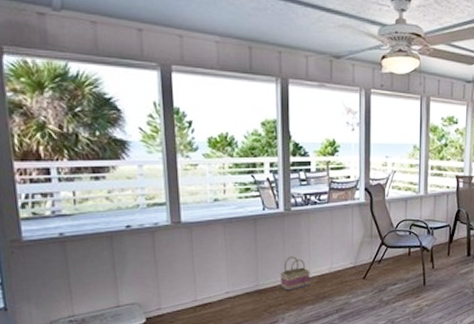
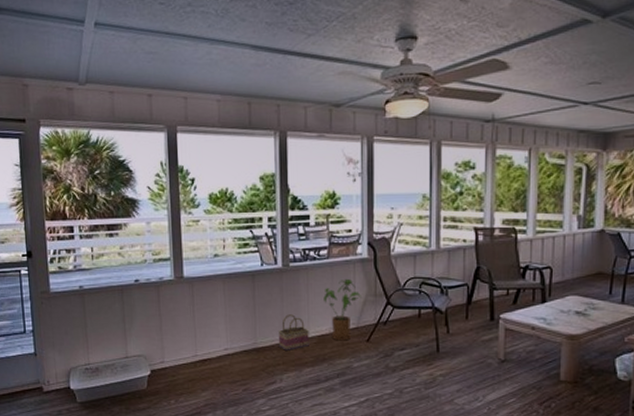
house plant: none [324,221,359,280] -> present [324,278,361,341]

